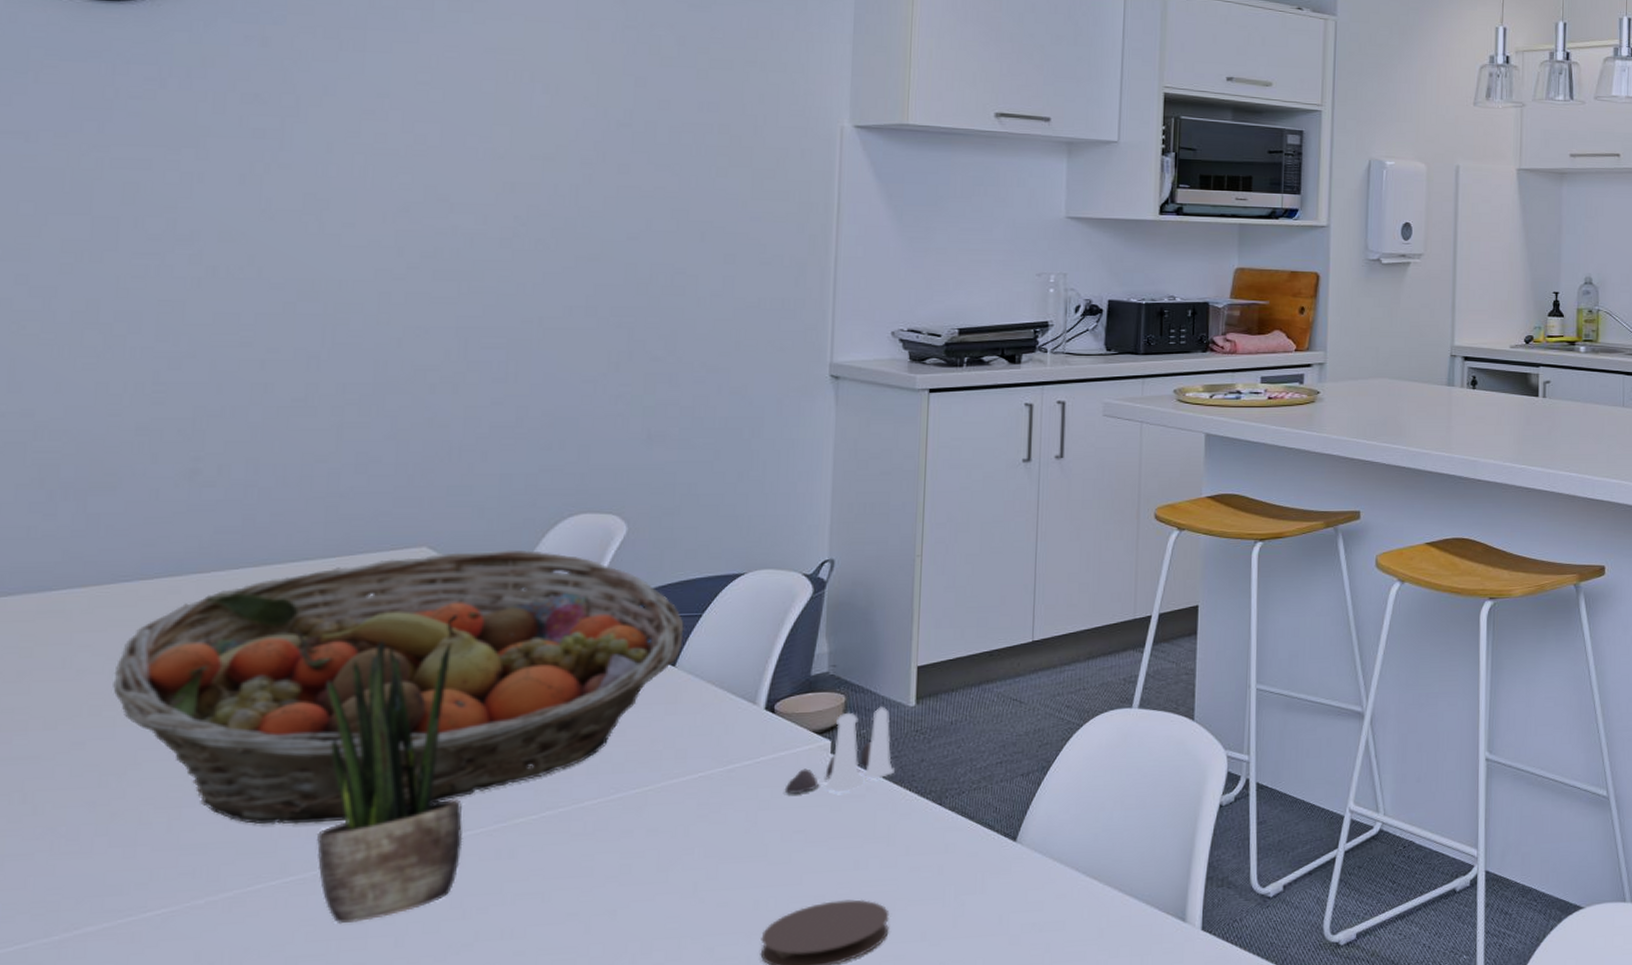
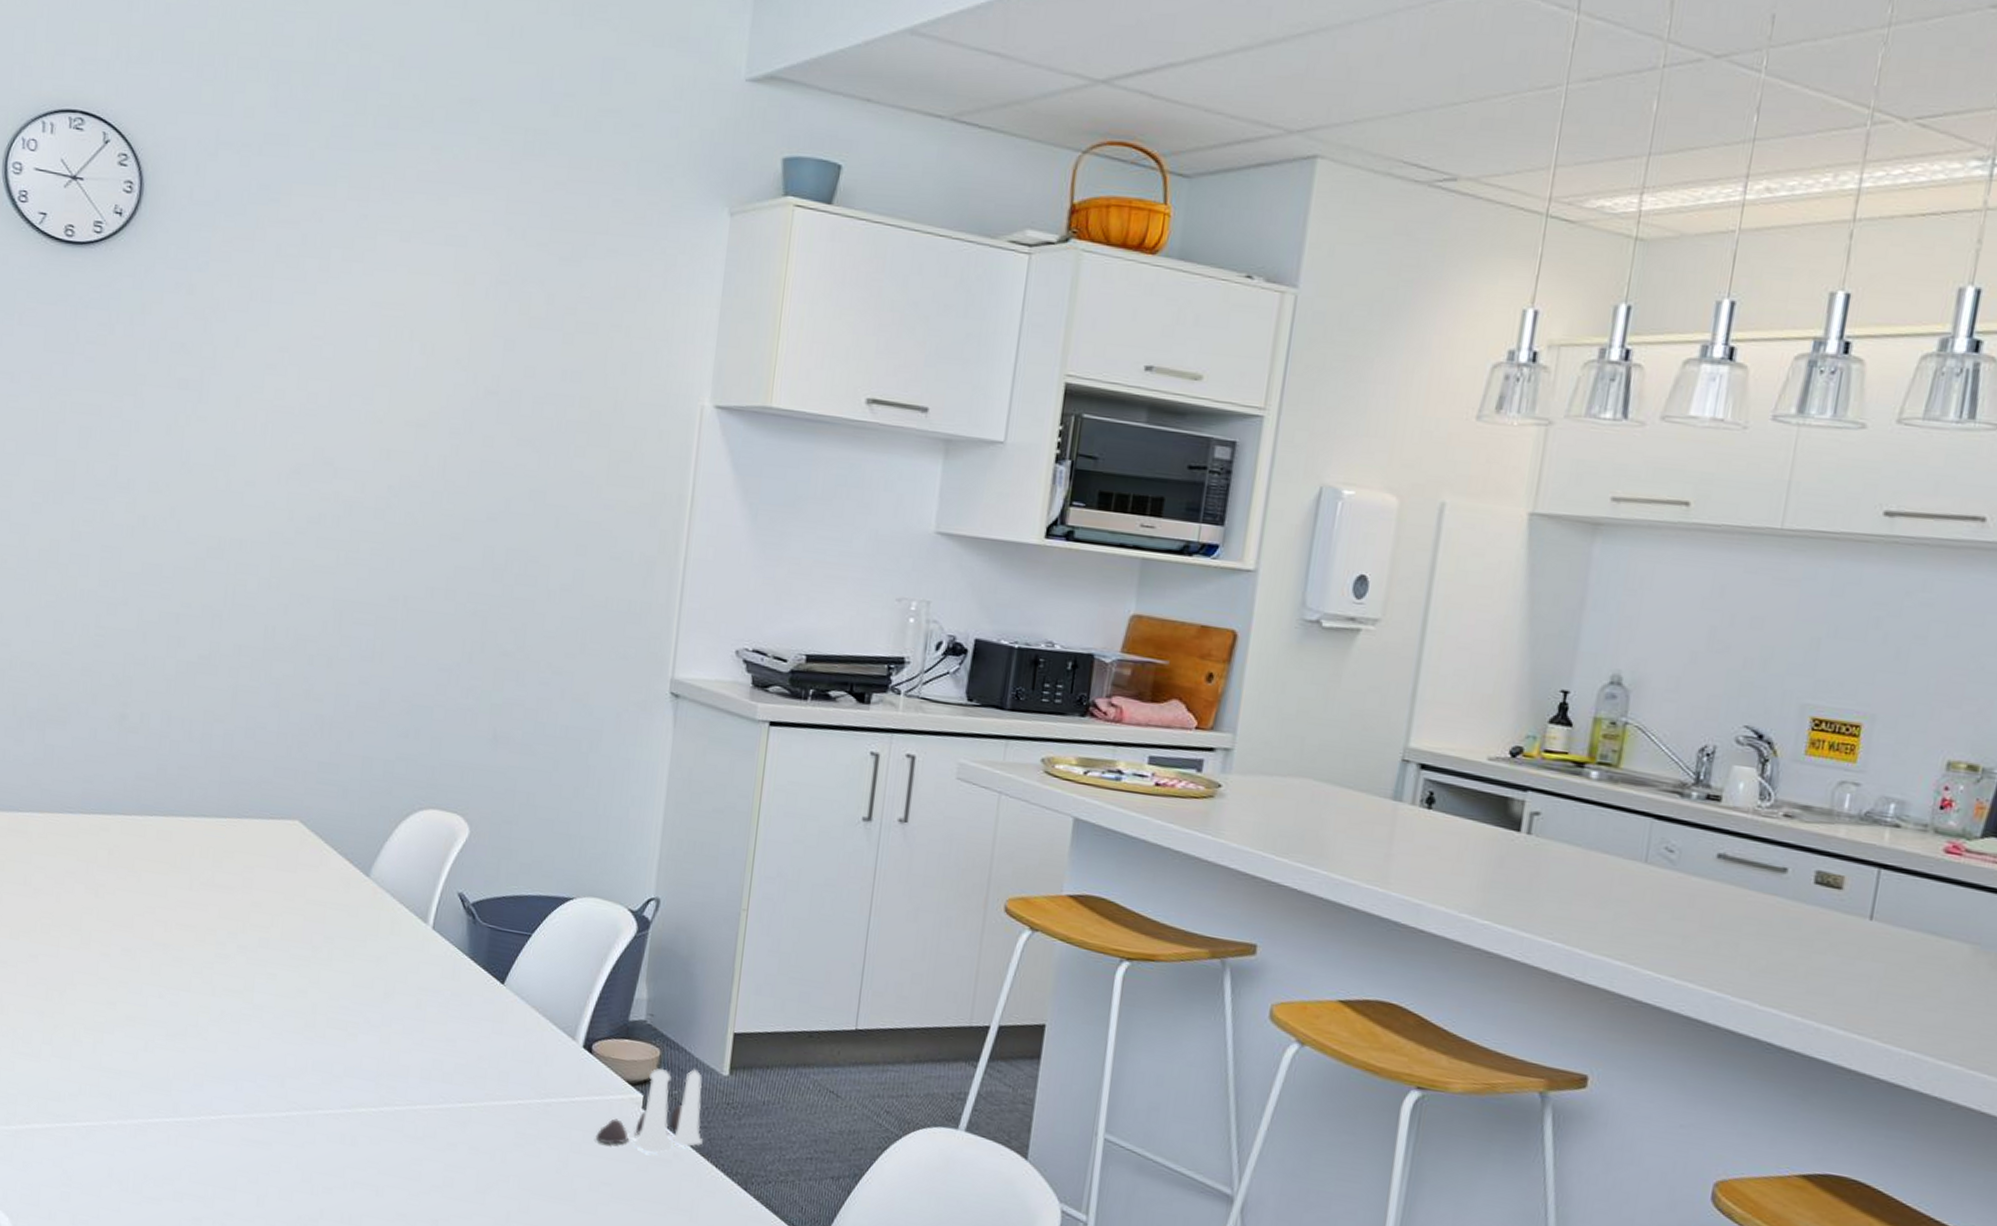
fruit basket: present [113,549,686,825] -> none [58,827,516,1076]
potted plant: present [317,640,463,924] -> none [201,906,316,1175]

